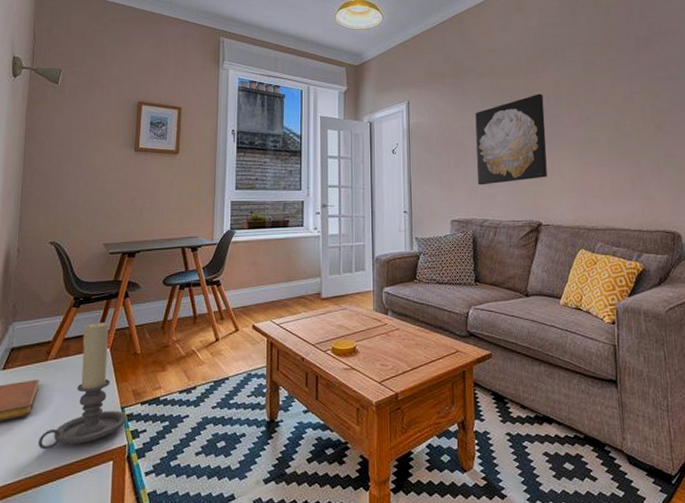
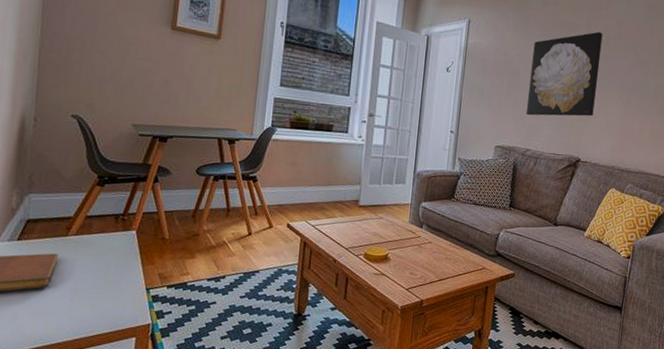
candle holder: present [38,321,127,450] -> none [56,202,152,322]

